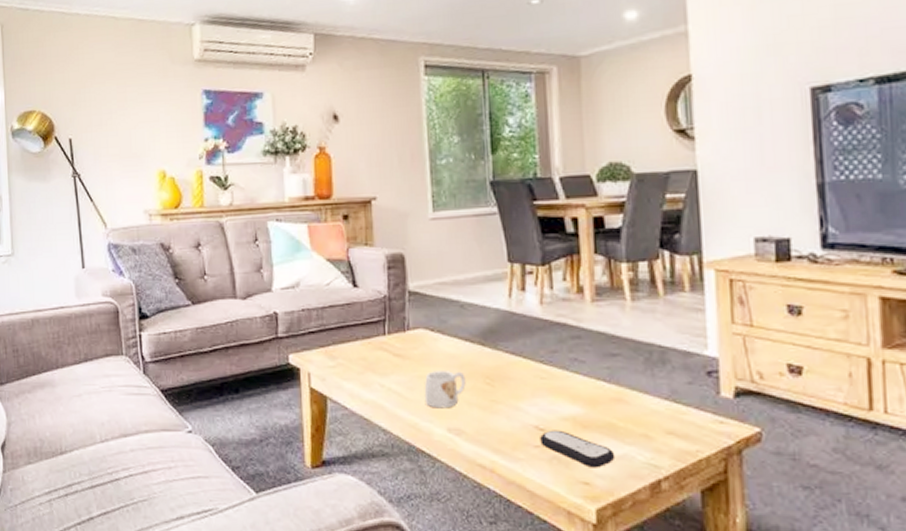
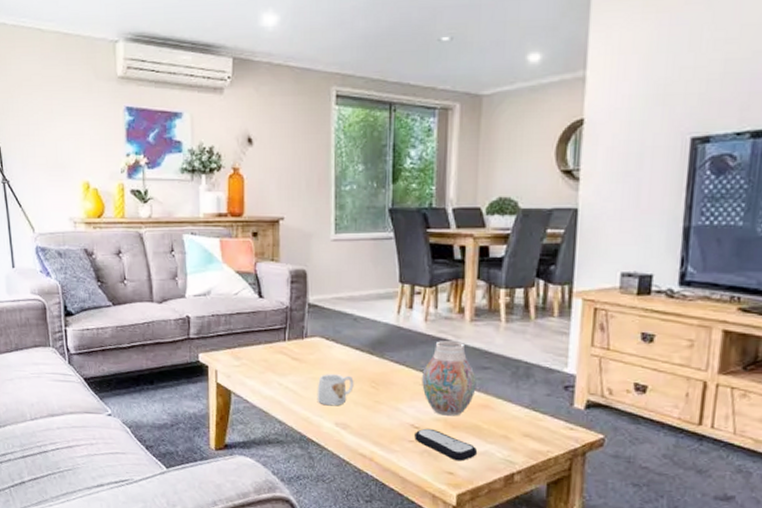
vase: none [542,326,606,414] -> present [422,341,477,416]

